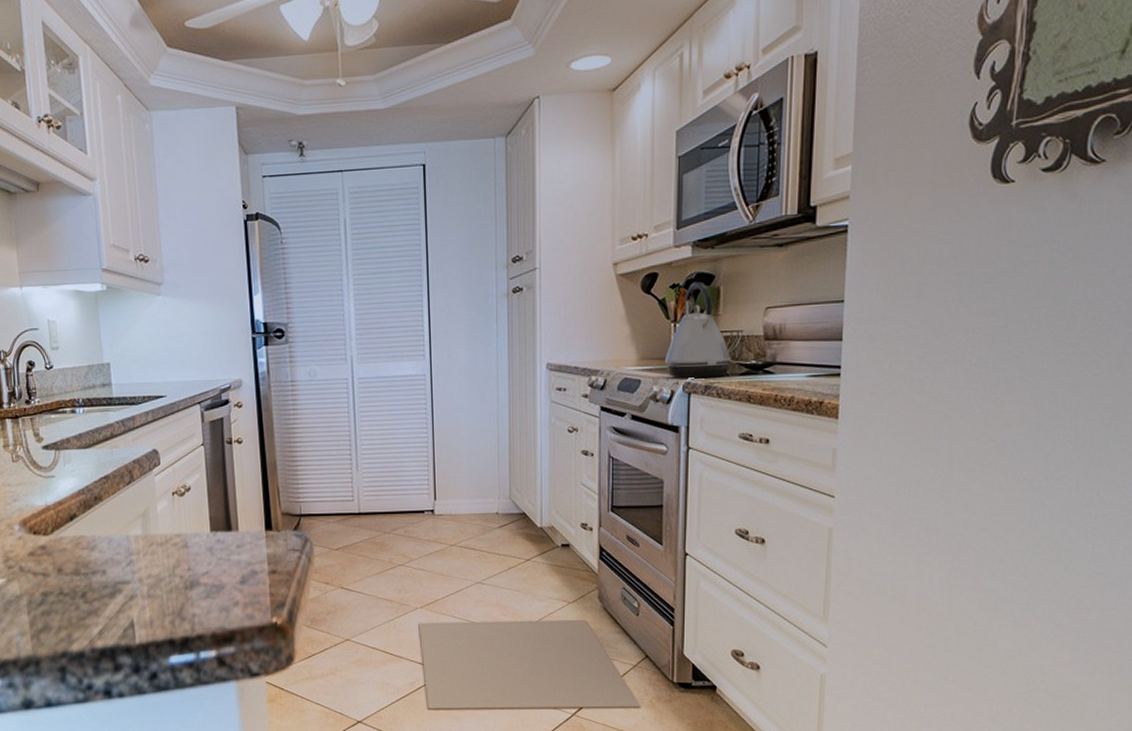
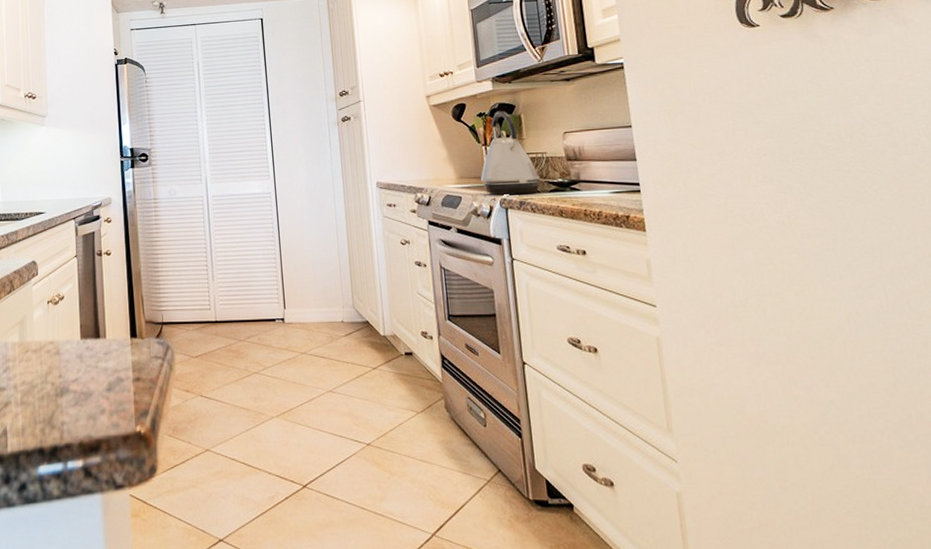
door mat: present [418,619,641,709] -> none [274,430,500,527]

